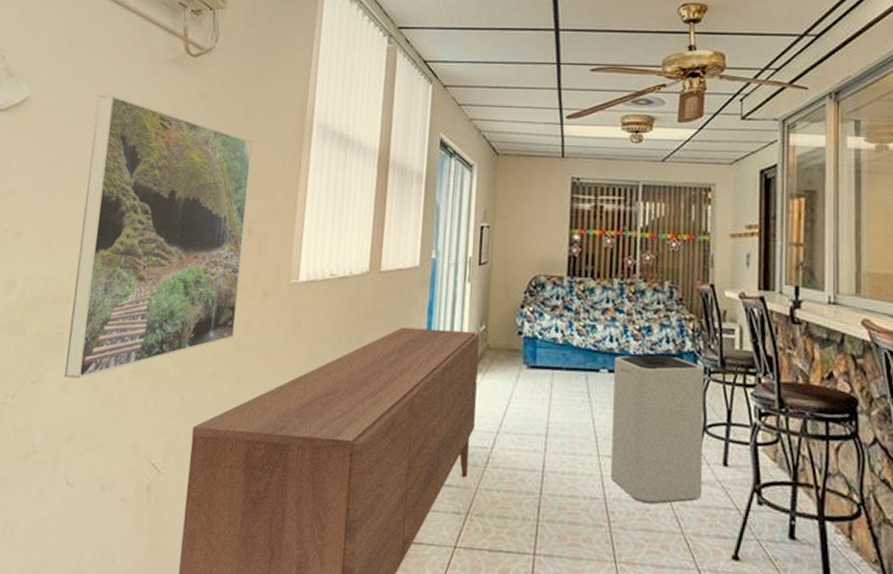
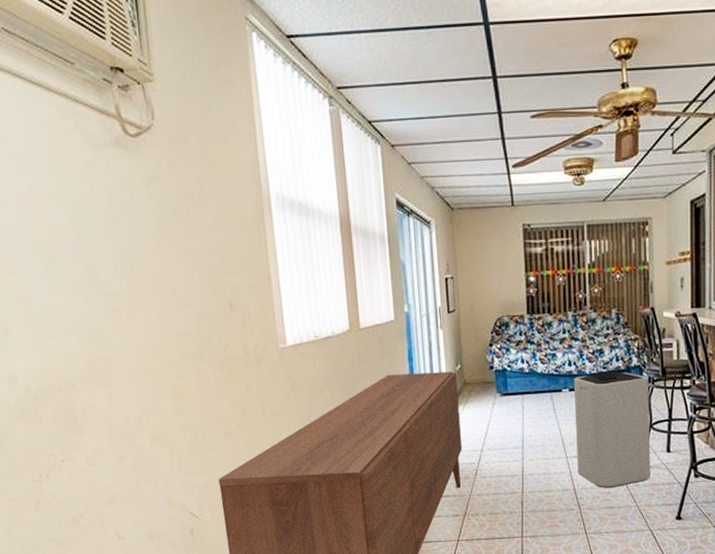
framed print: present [64,95,253,379] -> none [44,185,237,454]

